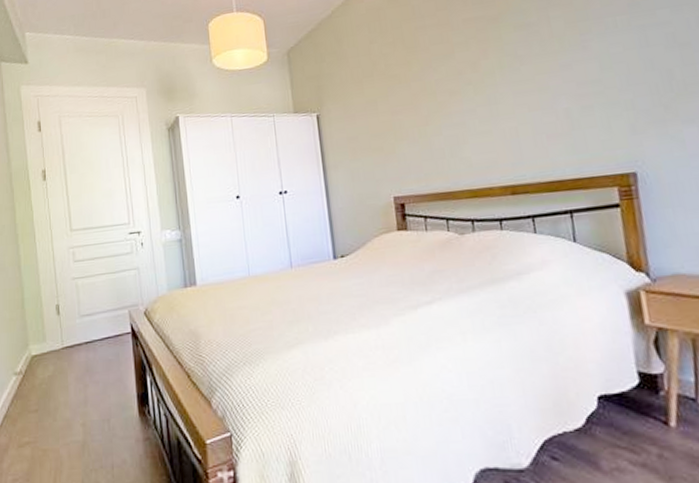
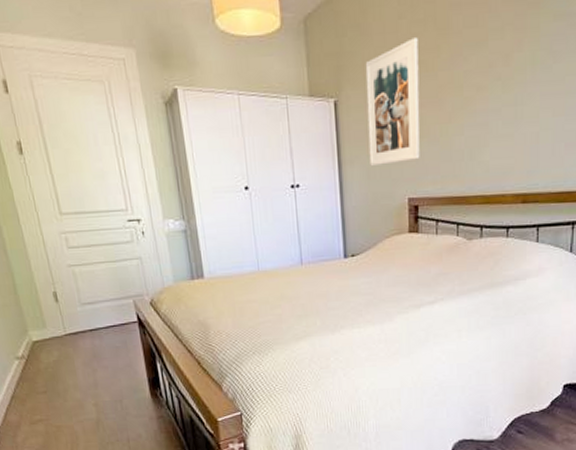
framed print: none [343,57,402,169] -> present [365,38,420,166]

